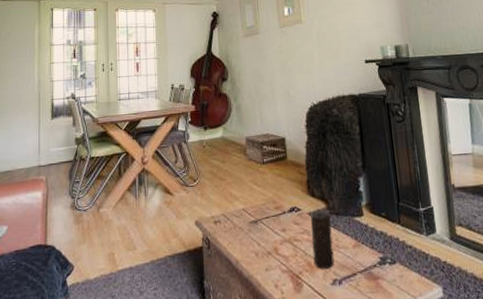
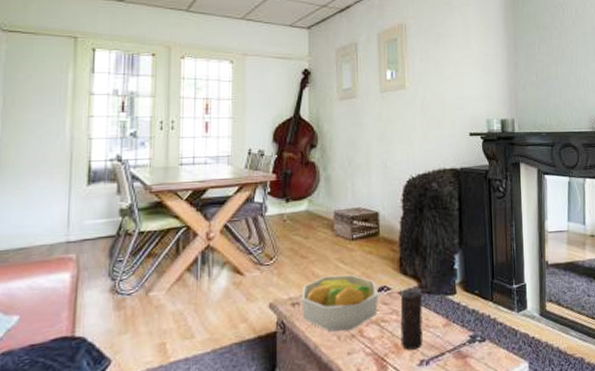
fruit bowl: none [222,195,291,248] -> present [302,274,379,332]

